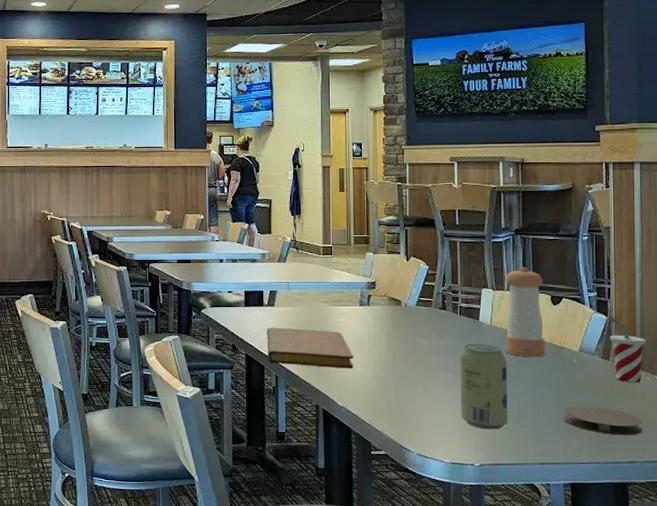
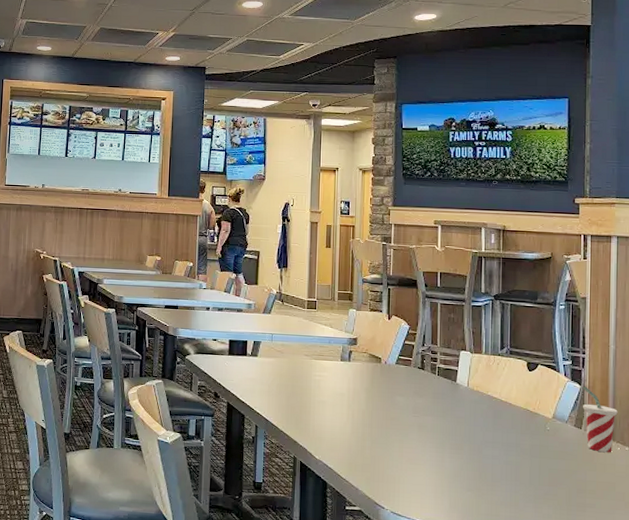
notebook: present [267,327,353,369] -> none [248,377,332,423]
beverage can: present [460,343,508,430] -> none [435,404,482,492]
pepper shaker: present [505,266,545,358] -> none [481,331,520,422]
coaster: present [563,405,642,436] -> none [535,471,612,505]

